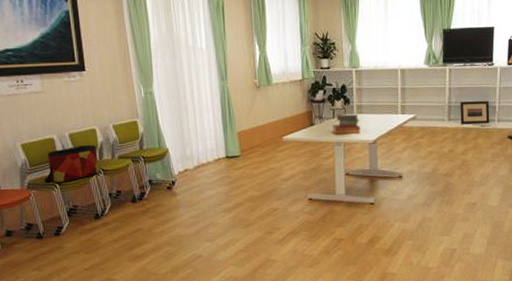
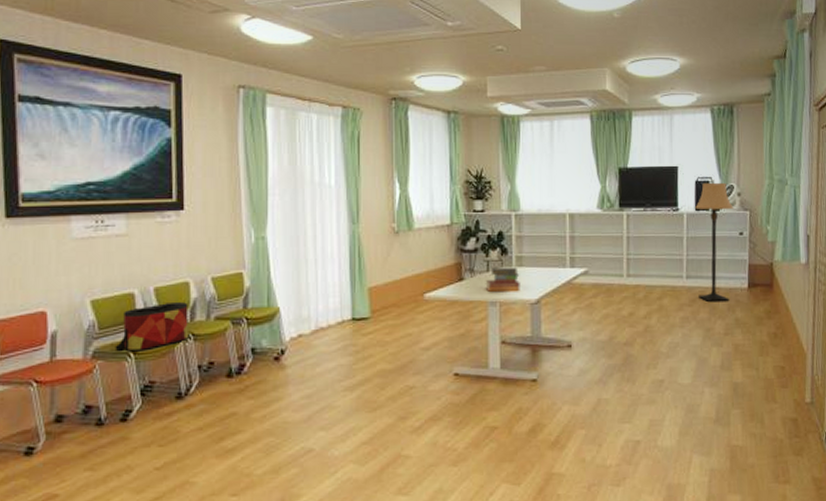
picture frame: present [460,101,490,125] -> none [641,253,677,281]

